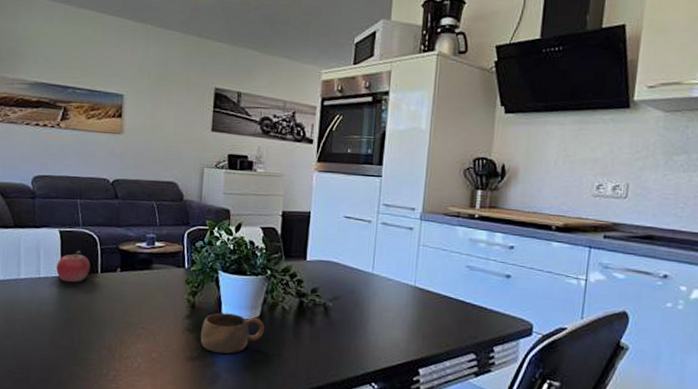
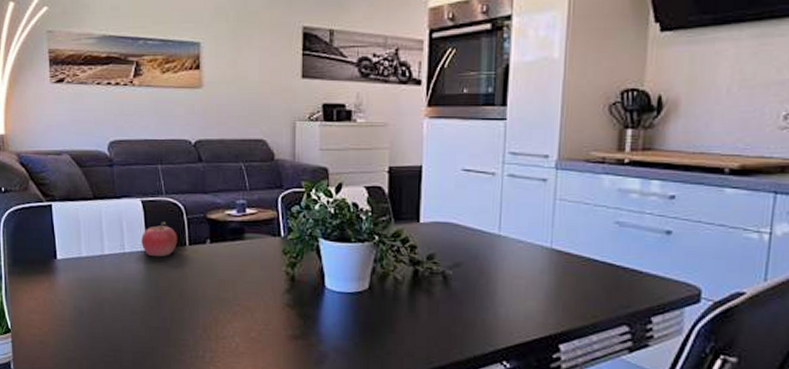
cup: present [200,312,264,354] -> none [302,285,374,331]

